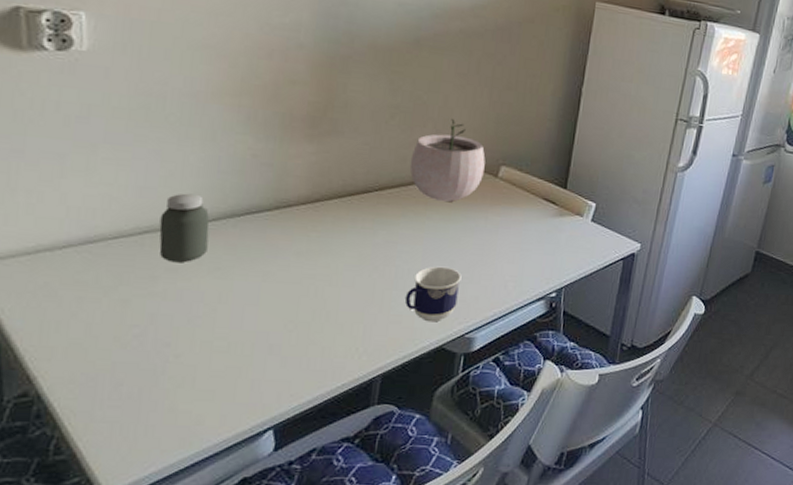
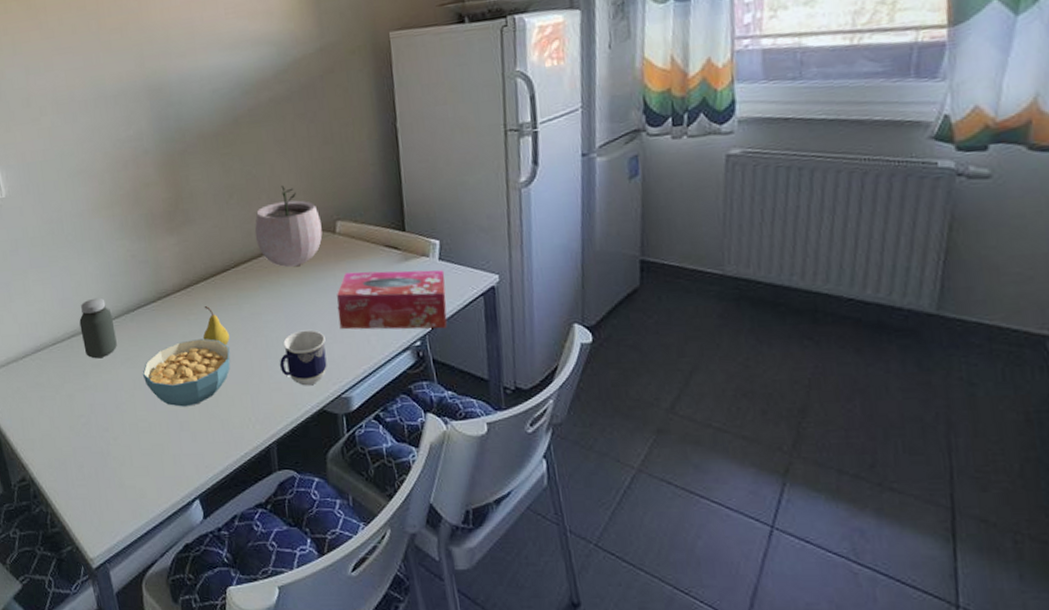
cereal bowl: none [233,258,351,329] -> present [142,338,231,407]
fruit: none [321,225,355,270] -> present [202,306,230,346]
tissue box: none [479,217,594,285] -> present [337,270,447,330]

